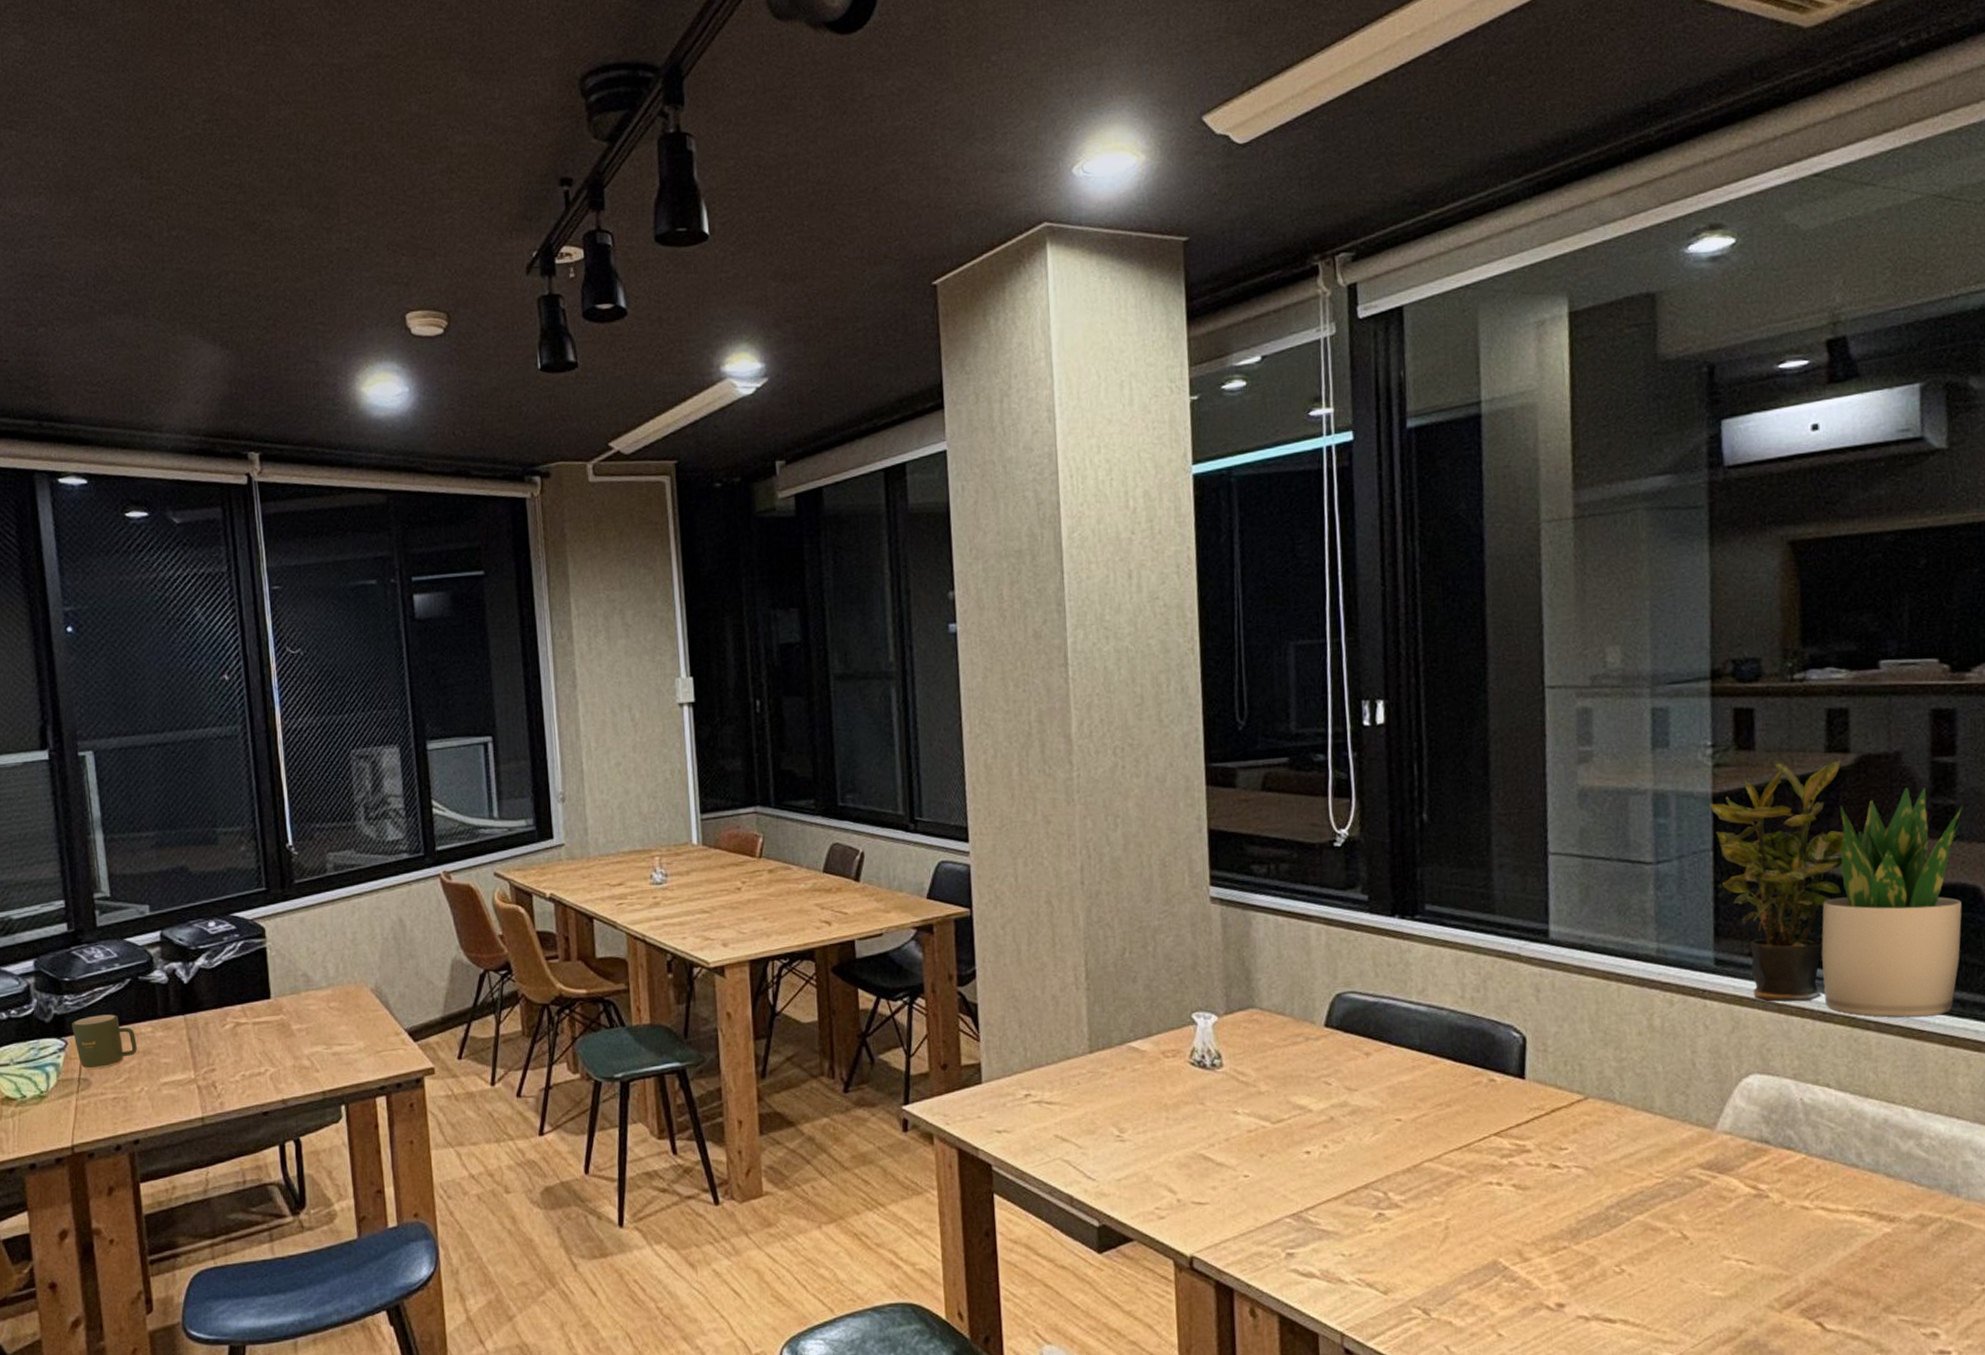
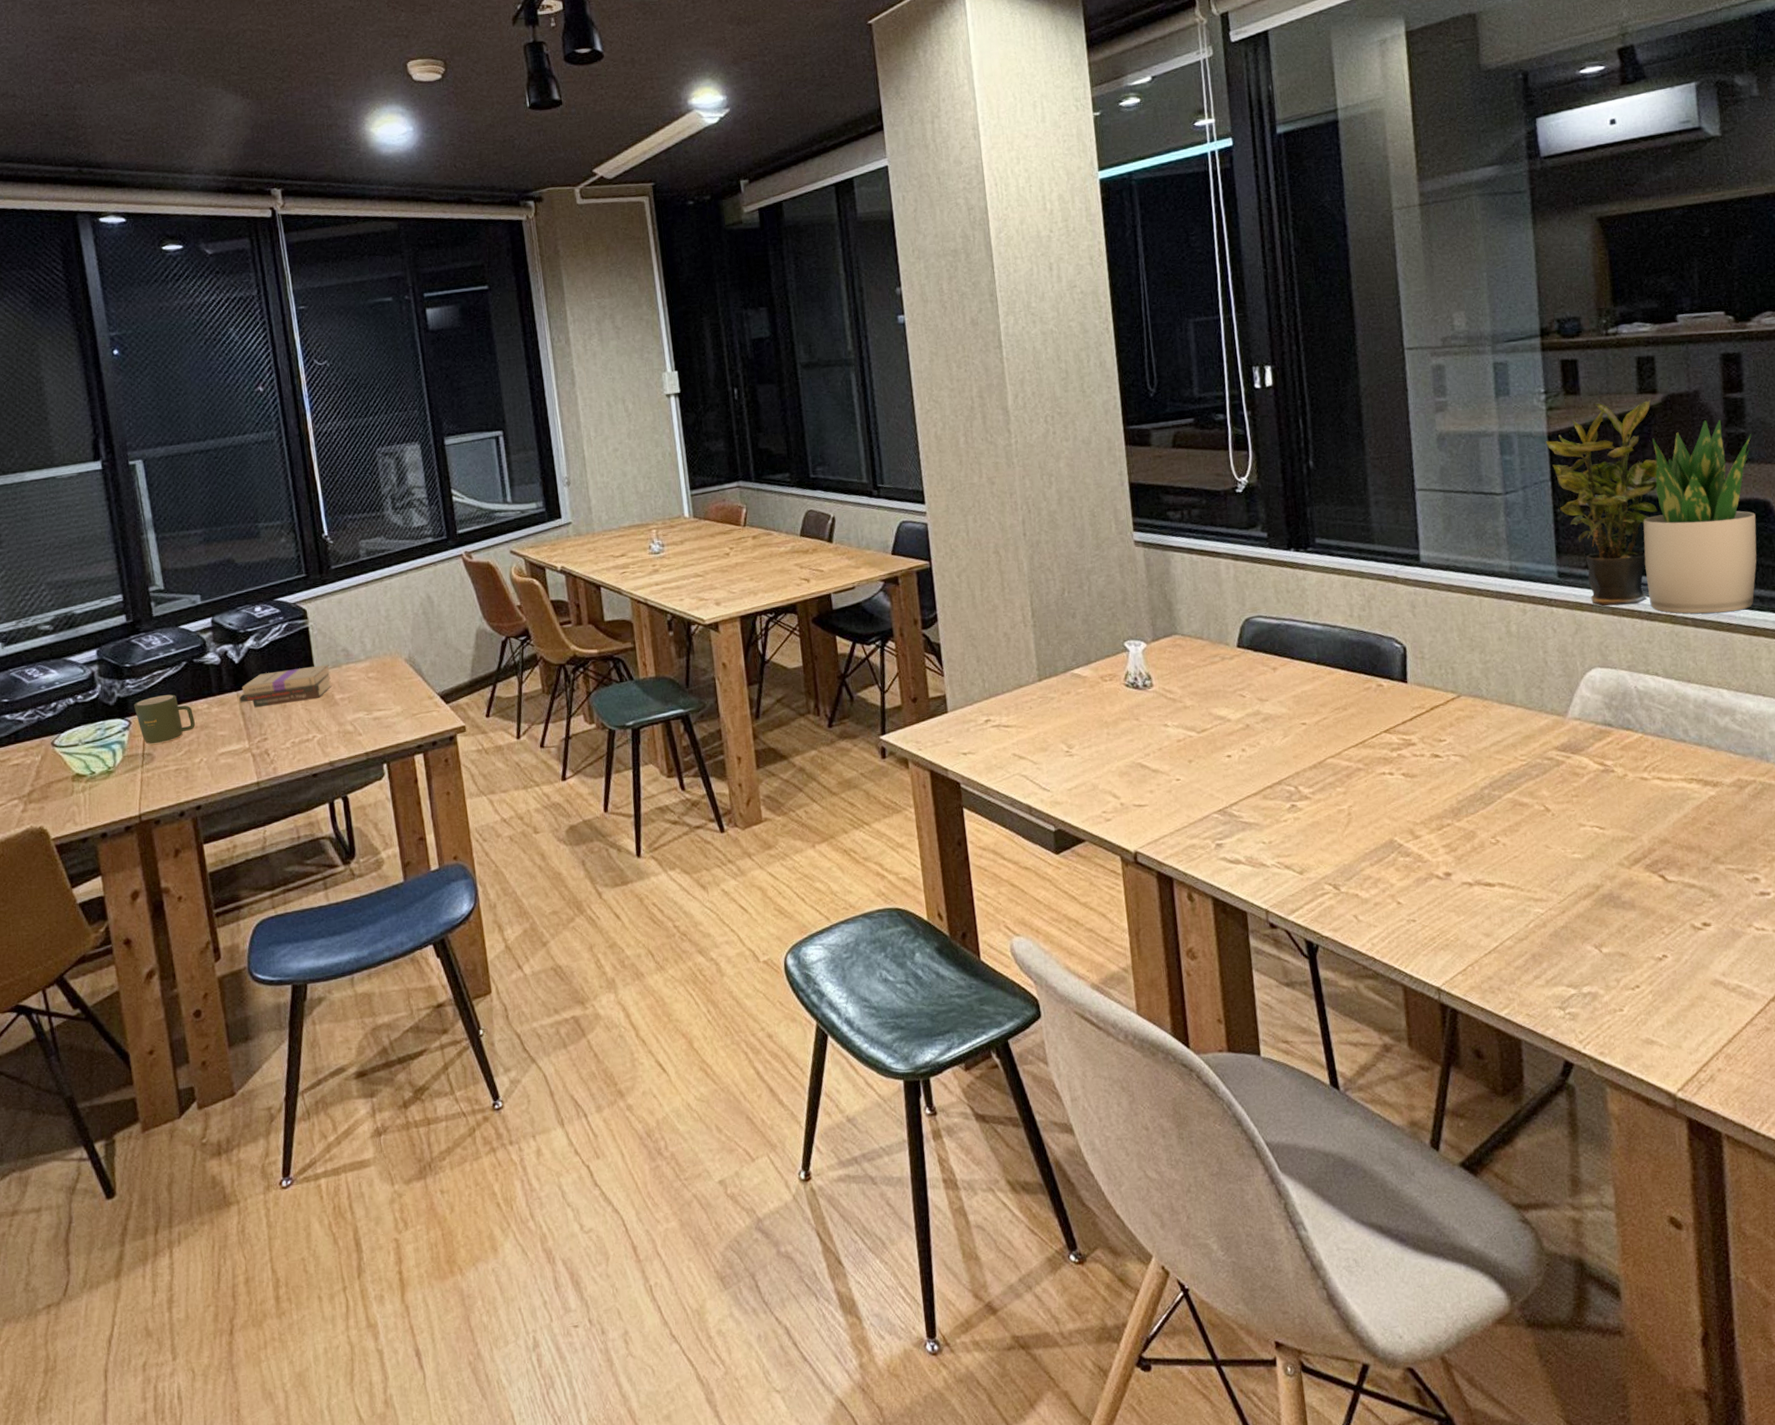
books: none [186,990,289,1035] -> present [239,664,332,708]

